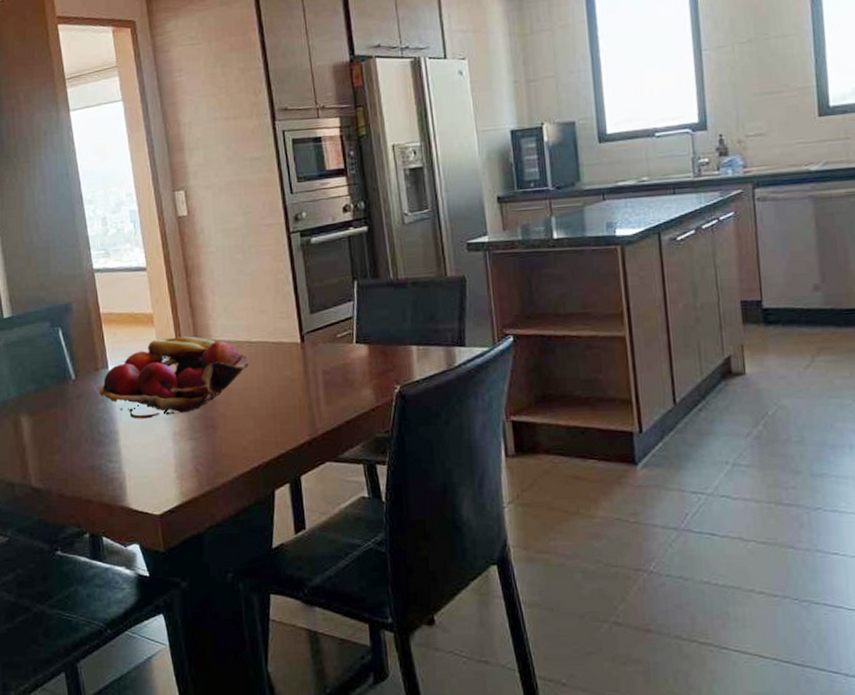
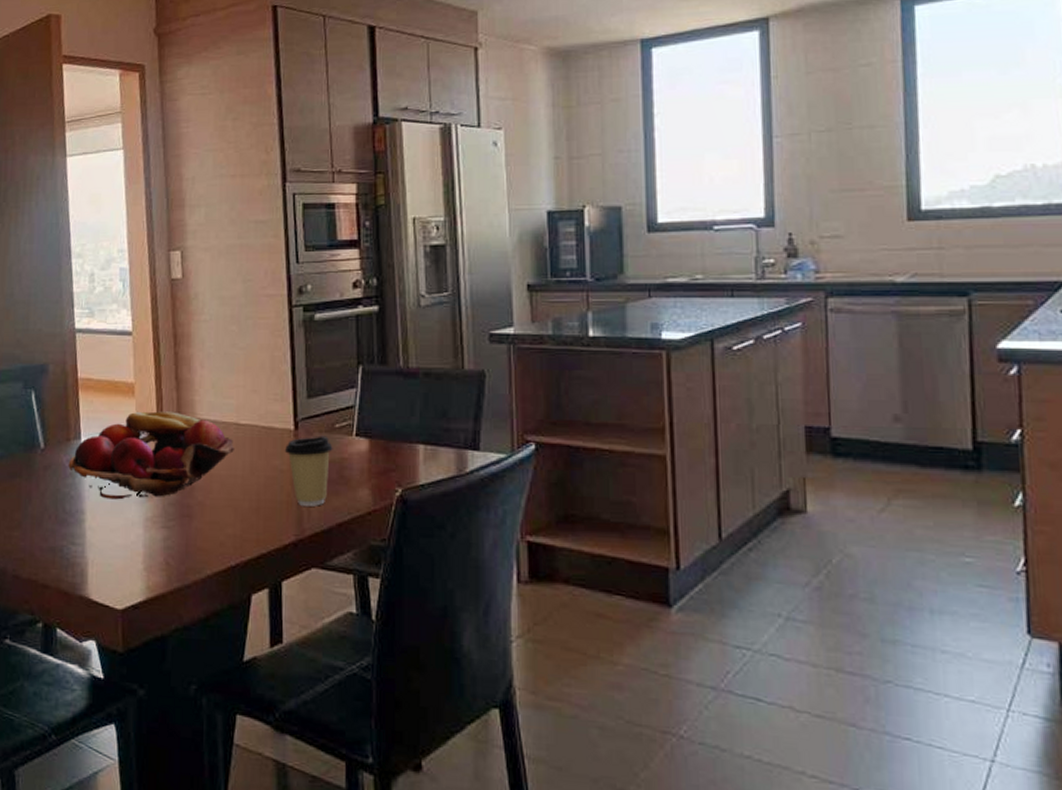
coffee cup: none [293,345,337,409] -> present [284,436,333,506]

